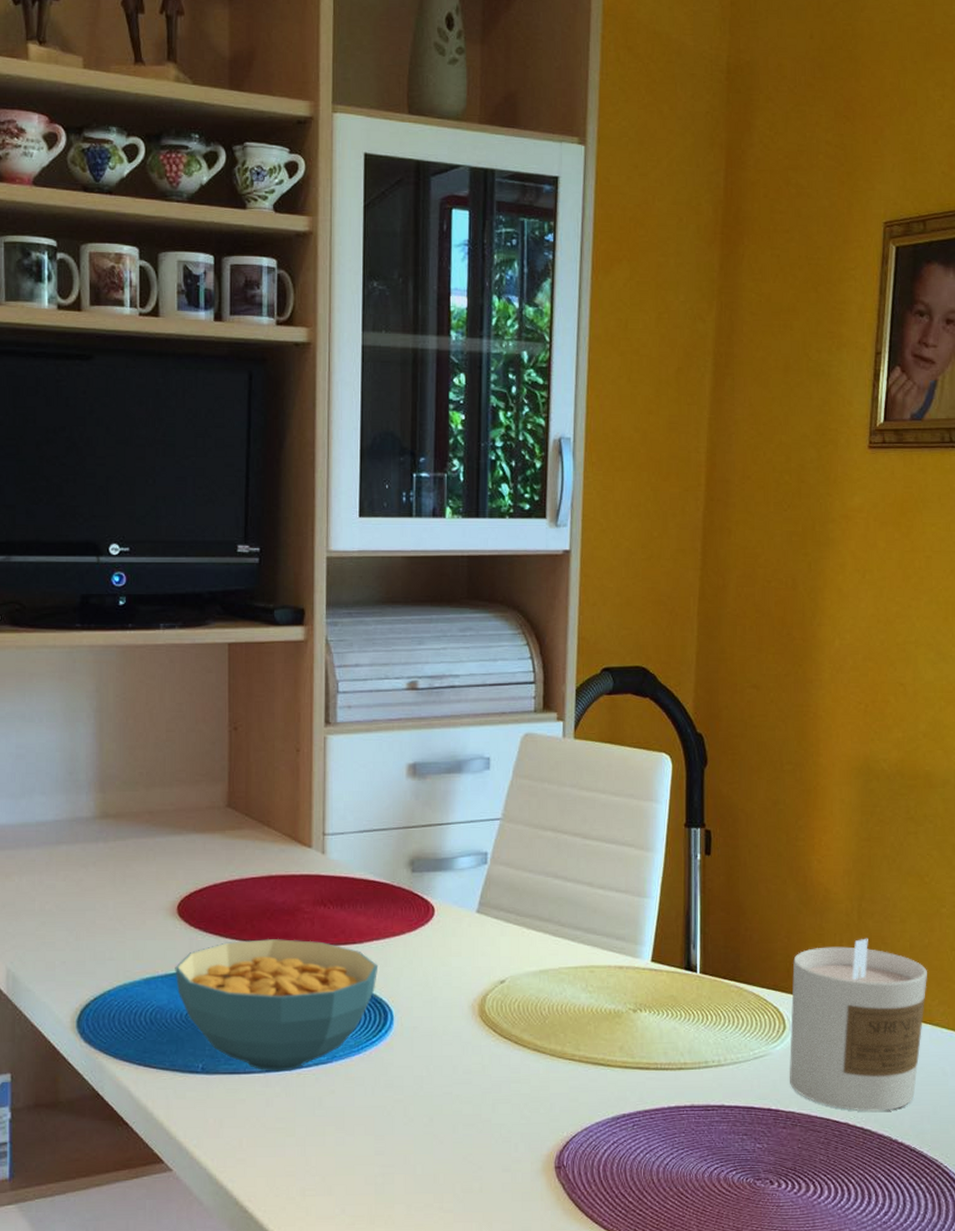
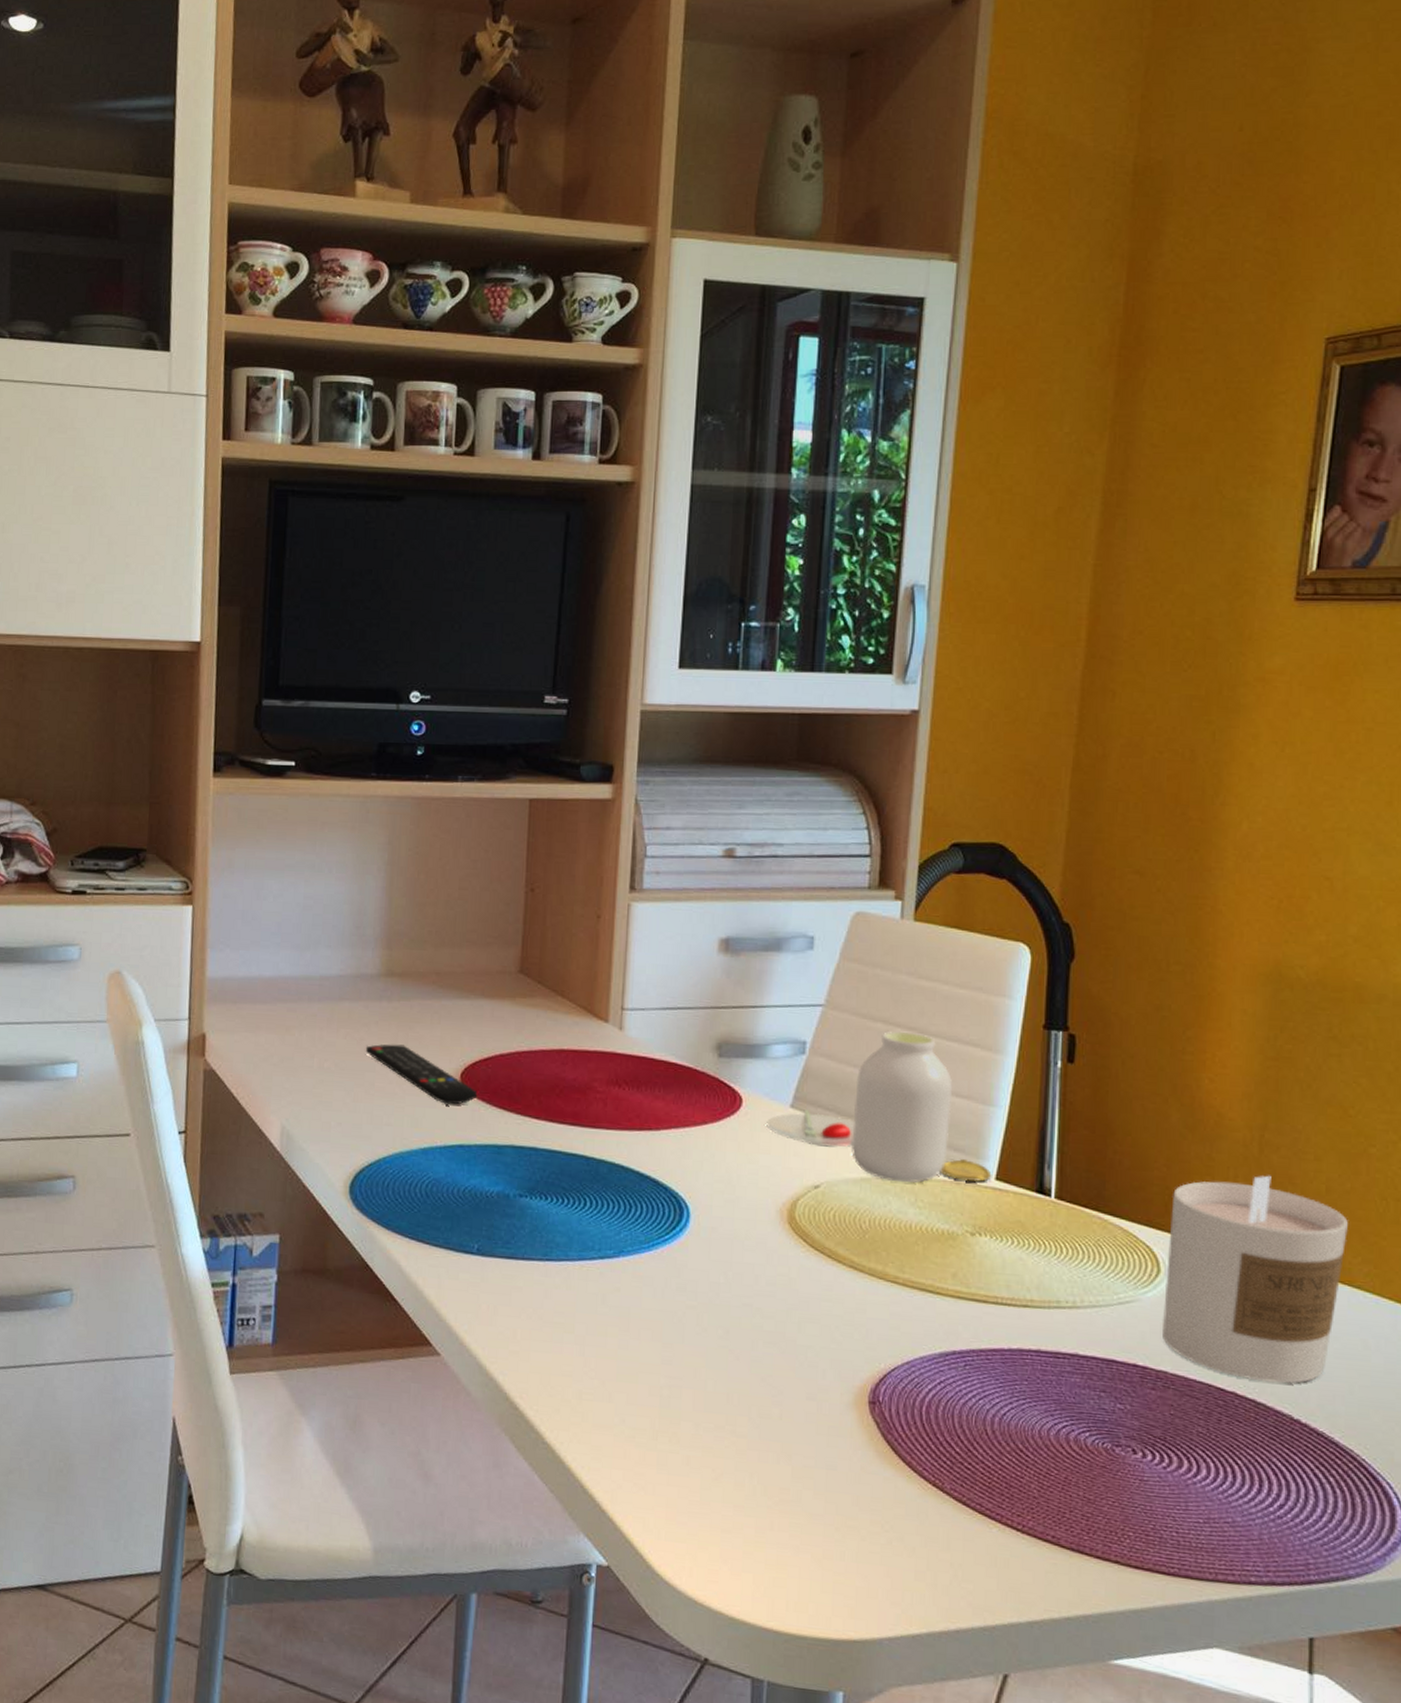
remote control: none [85,882,195,935] -> present [365,1044,478,1105]
cereal bowl: present [175,939,379,1072] -> none [454,1117,676,1262]
jar: none [456,837,648,971] -> present [766,1031,992,1183]

